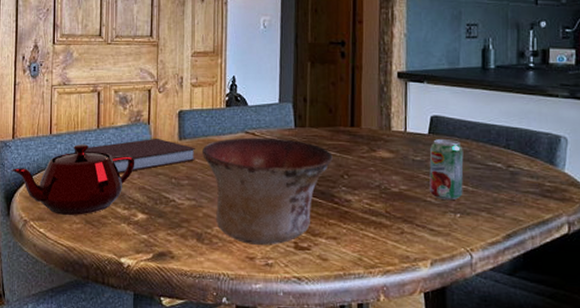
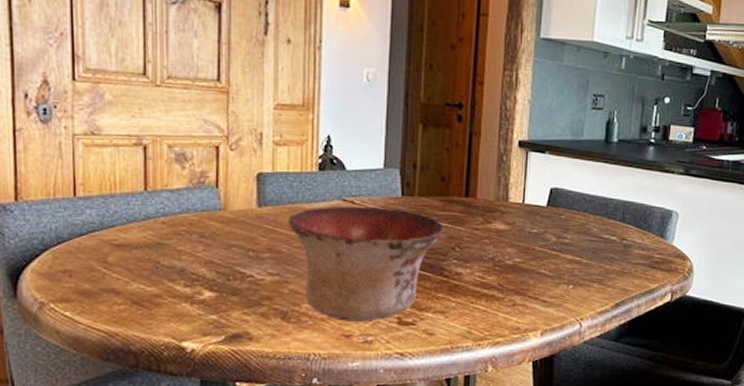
teapot: present [11,144,135,215] -> none [15,209,199,295]
notebook: present [75,138,196,174] -> none [112,204,281,245]
beverage can: present [429,139,464,201] -> none [544,212,581,273]

